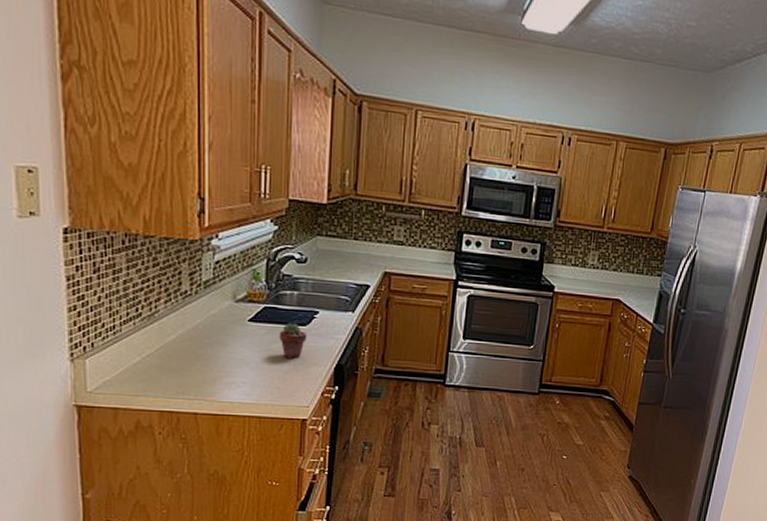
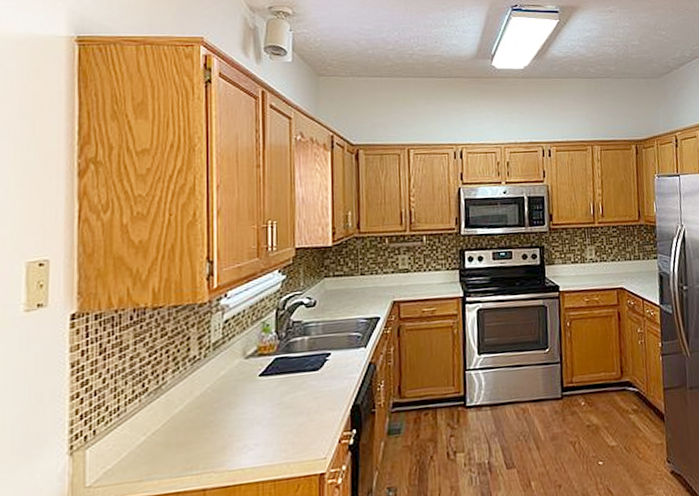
potted succulent: present [279,323,307,358] -> none [292,369,321,408]

